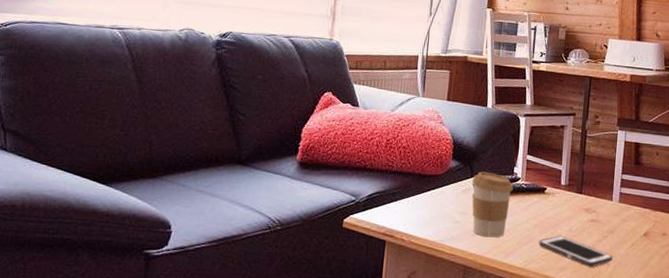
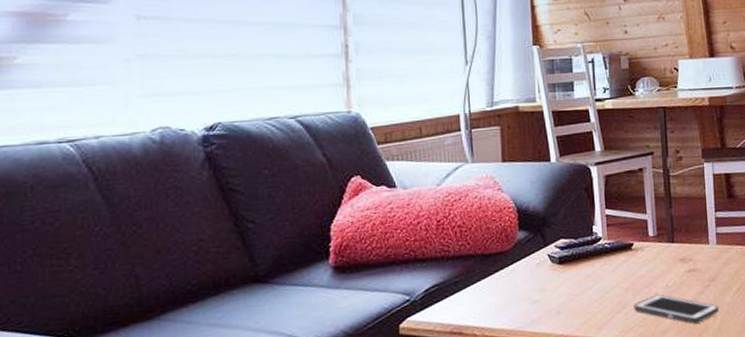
coffee cup: present [471,171,514,238] -> none [545,237,595,313]

